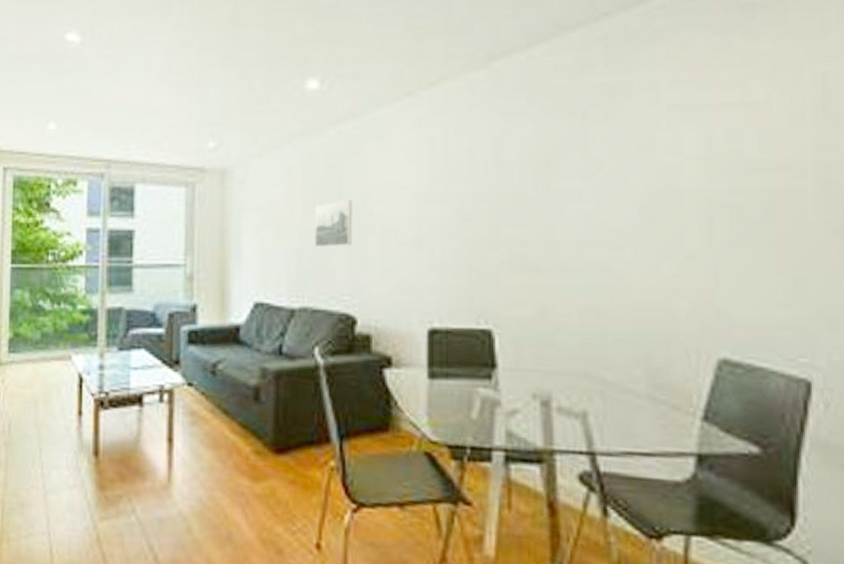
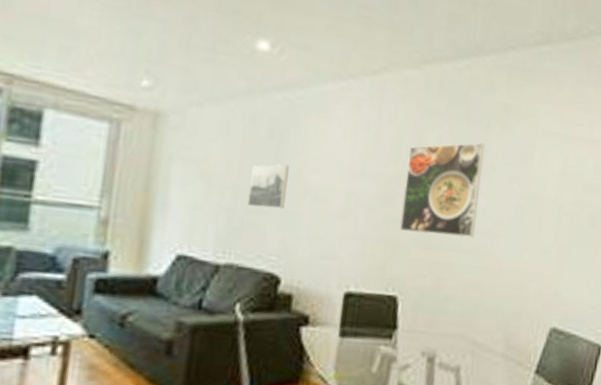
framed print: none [484,136,584,255] -> present [399,142,485,238]

